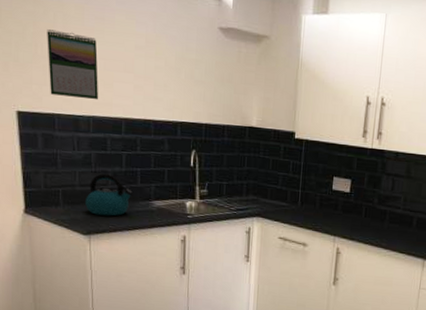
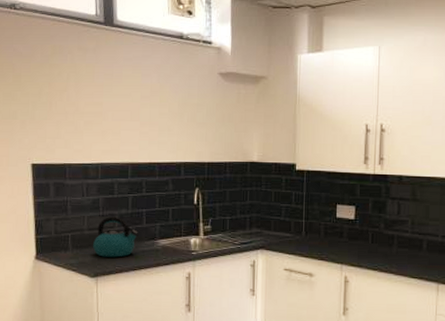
calendar: present [47,29,99,100] -> none [60,88,107,148]

